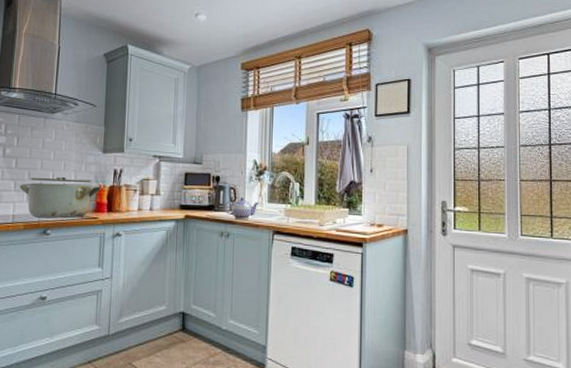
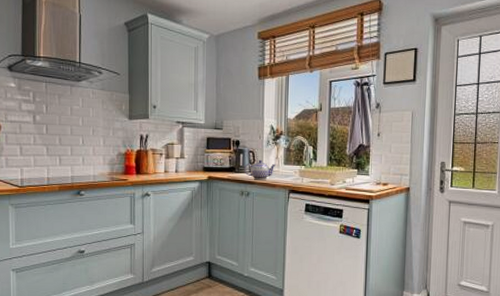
saucepan: present [19,176,101,219] -> none [51,142,129,181]

